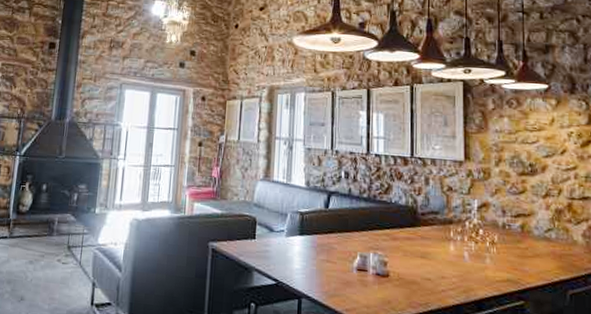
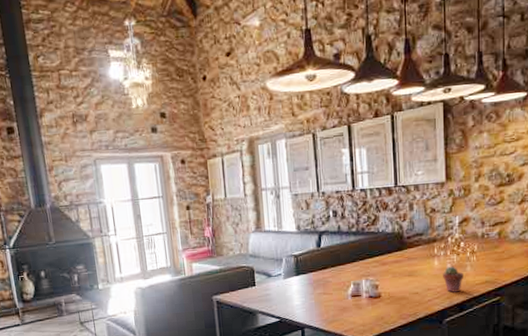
potted succulent: none [458,254,482,287] -> present [442,266,463,293]

